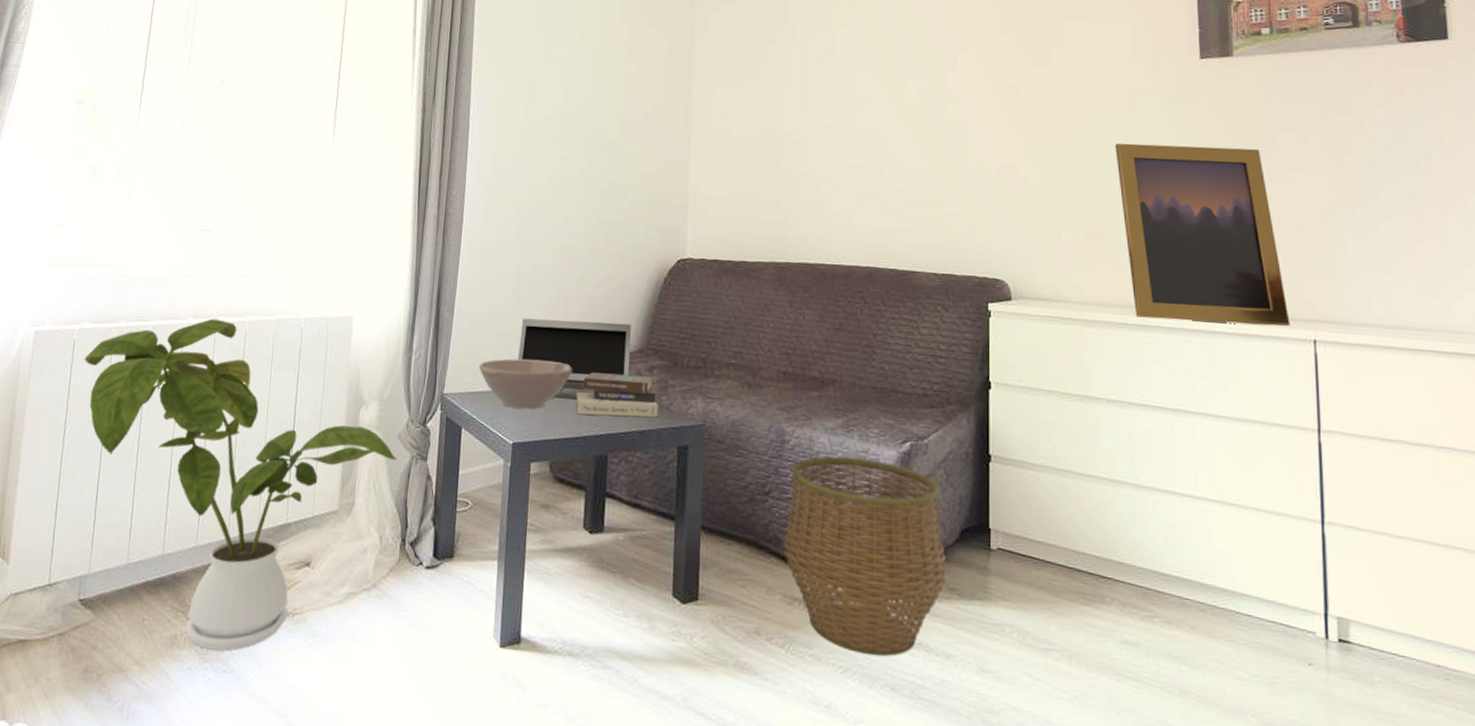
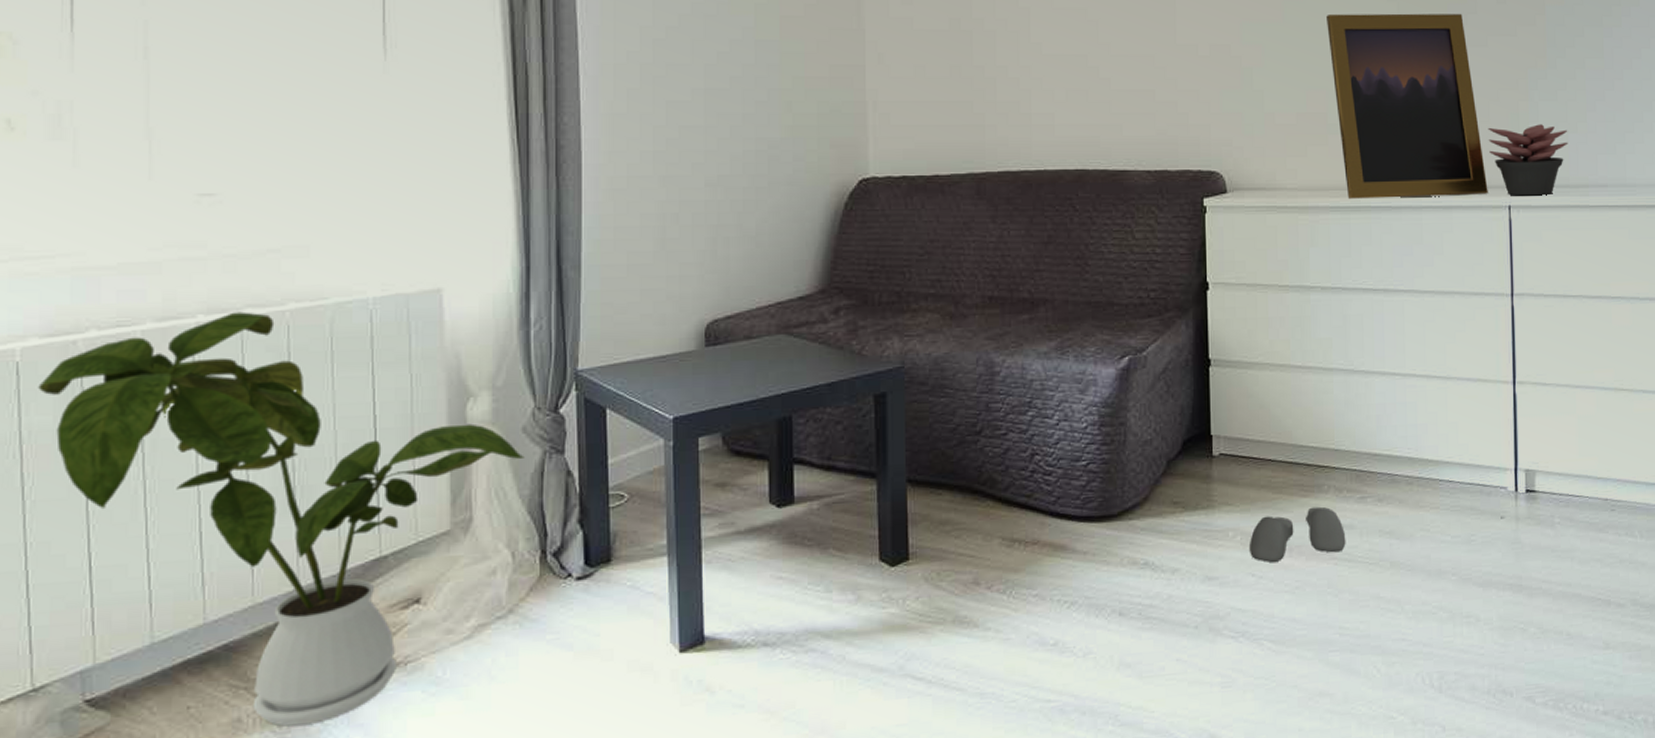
bowl: present [478,358,573,409] -> none [620,315,742,376]
laptop: present [518,318,631,399] -> none [671,261,811,358]
books: present [575,372,658,418] -> none [748,320,848,374]
basket: present [784,456,946,656] -> none [1000,381,1169,584]
slippers: none [1025,617,1130,669] -> present [1249,506,1346,563]
succulent plant: none [1289,260,1383,334] -> present [1488,124,1568,196]

